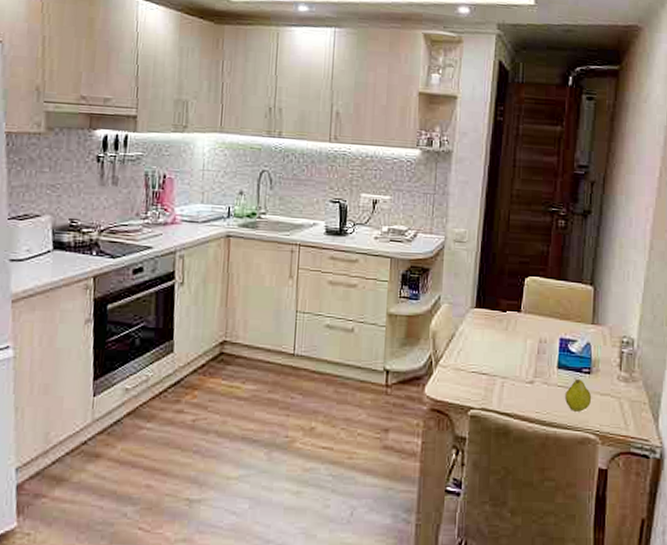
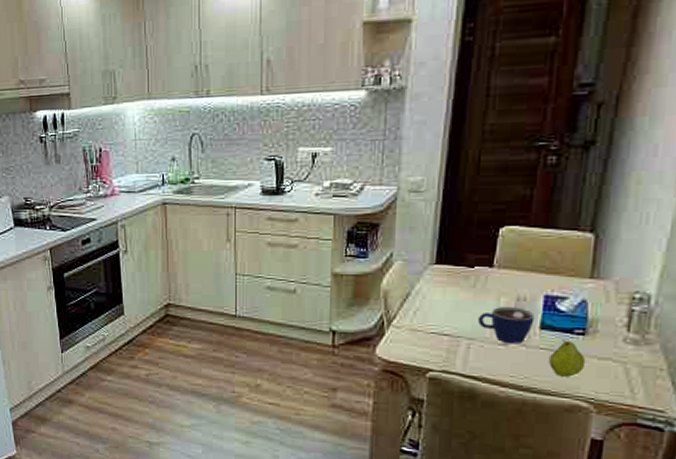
cup: none [510,347,553,382] -> present [478,306,535,344]

